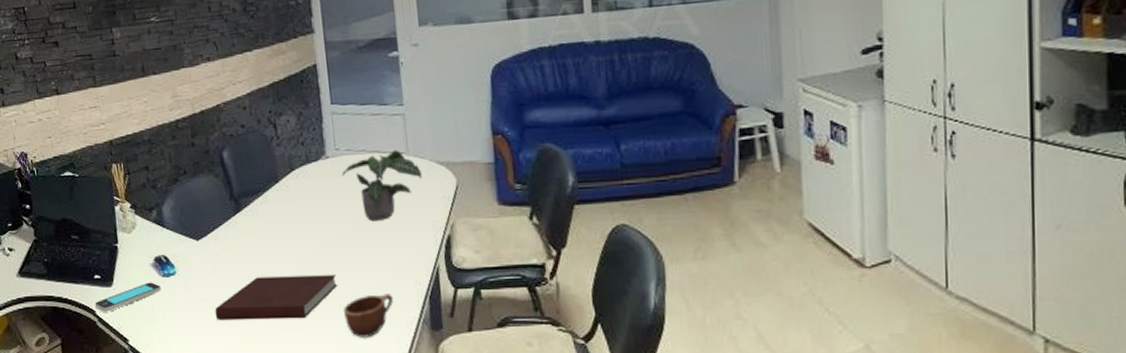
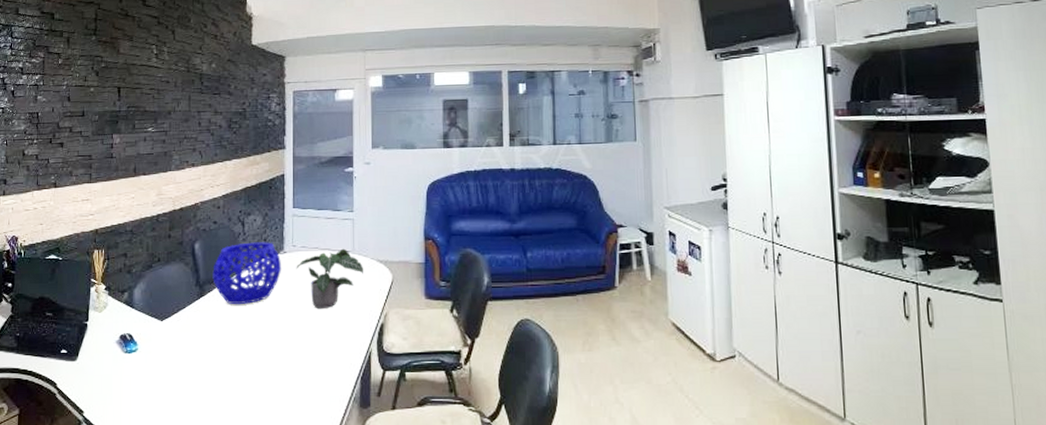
smartphone: present [95,282,162,312] -> none [58,358,122,385]
notebook: present [214,275,337,321] -> none [168,356,281,395]
decorative bowl: none [247,146,326,220] -> present [212,242,282,305]
mug: present [344,294,393,338] -> none [285,374,329,414]

